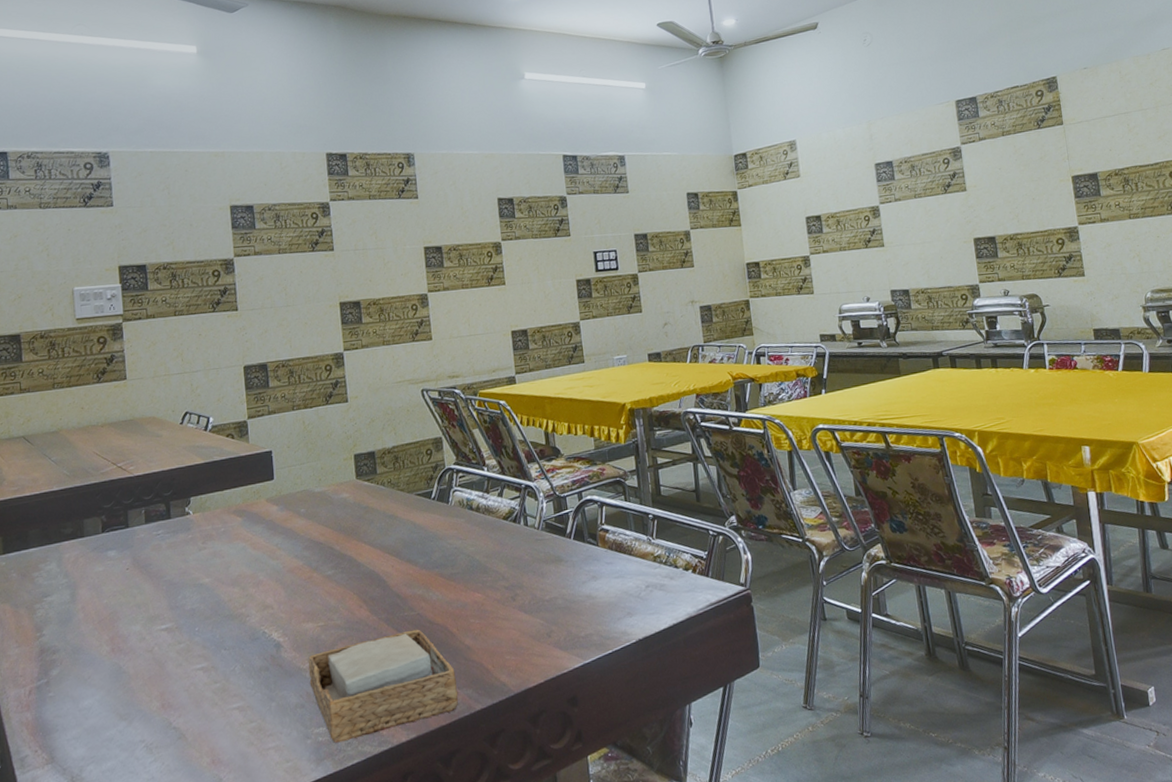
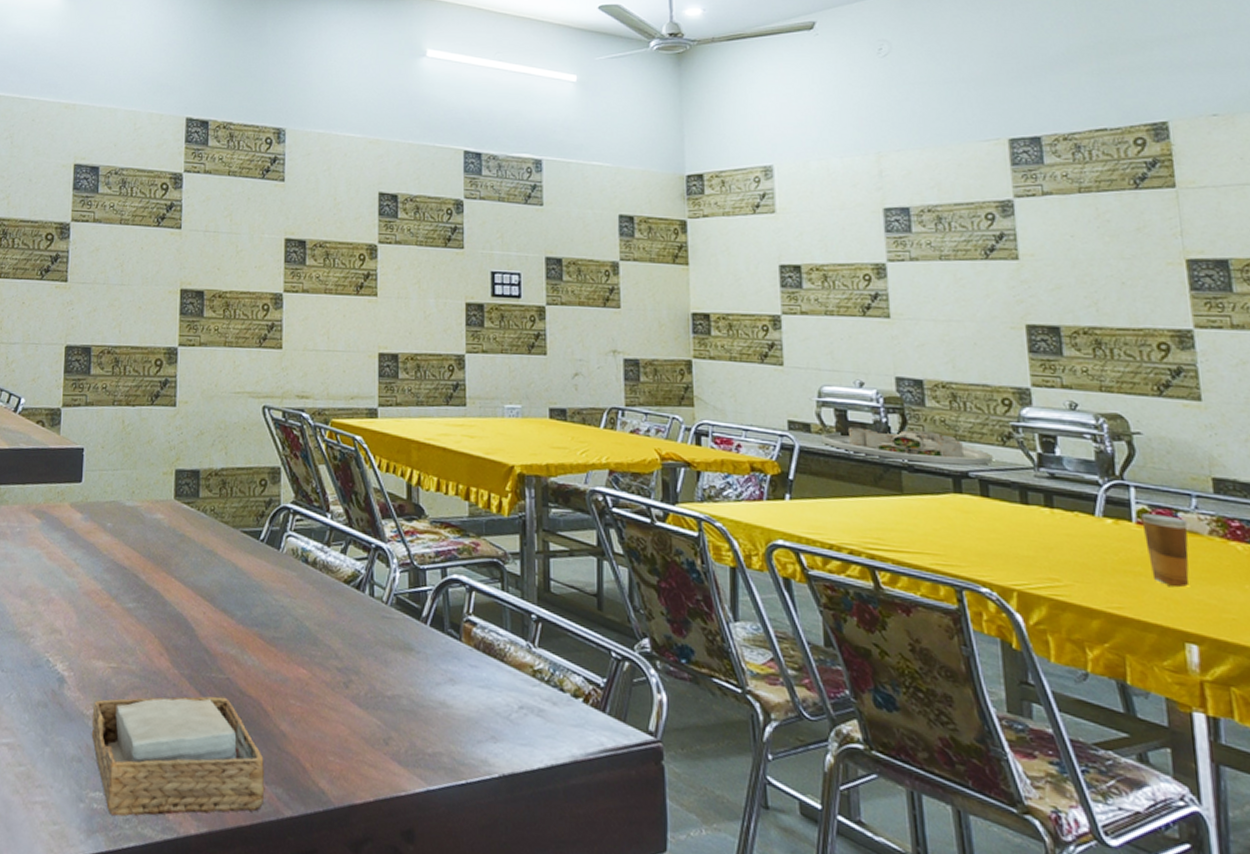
platter: none [843,326,958,352] -> present [821,426,993,466]
beverage cup: none [1051,360,1082,410] -> present [1141,513,1189,588]

